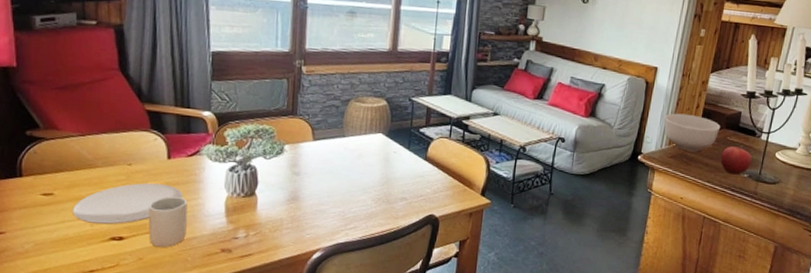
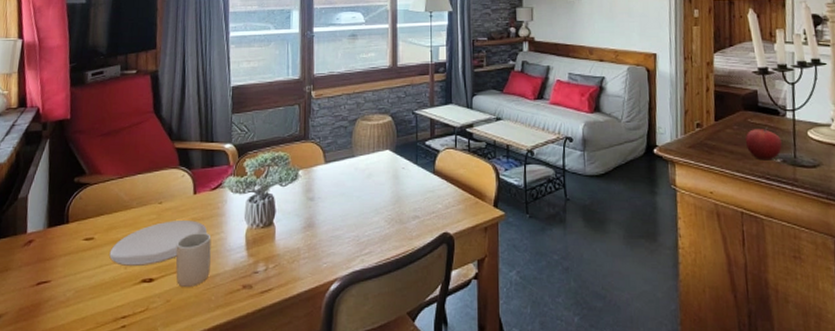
bowl: present [664,113,721,152] -> none [673,99,738,139]

